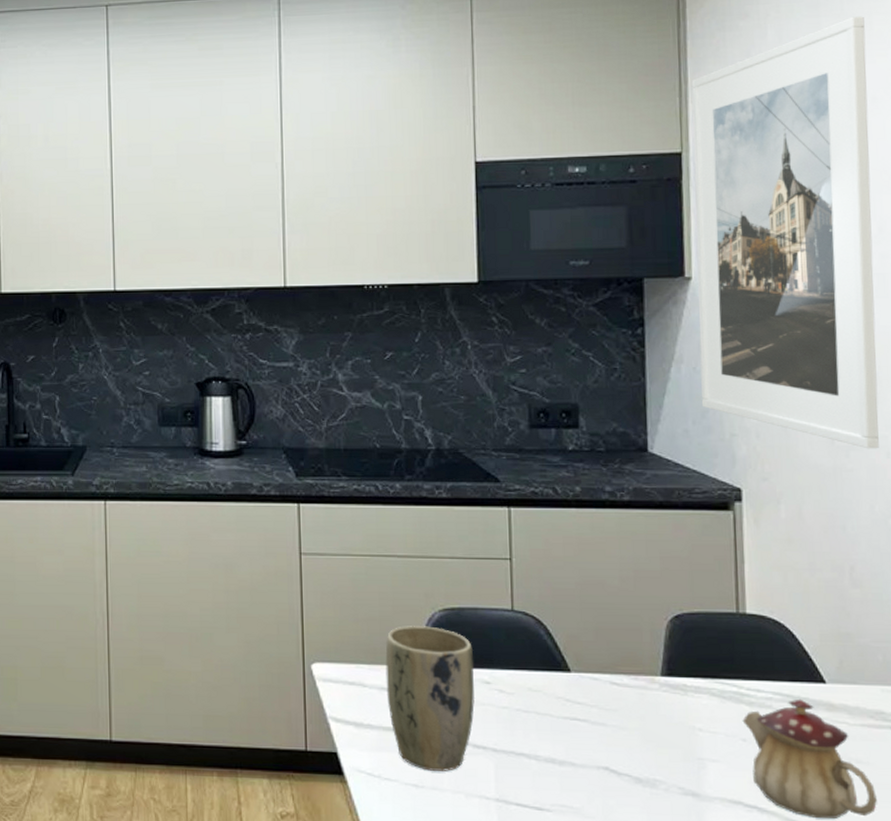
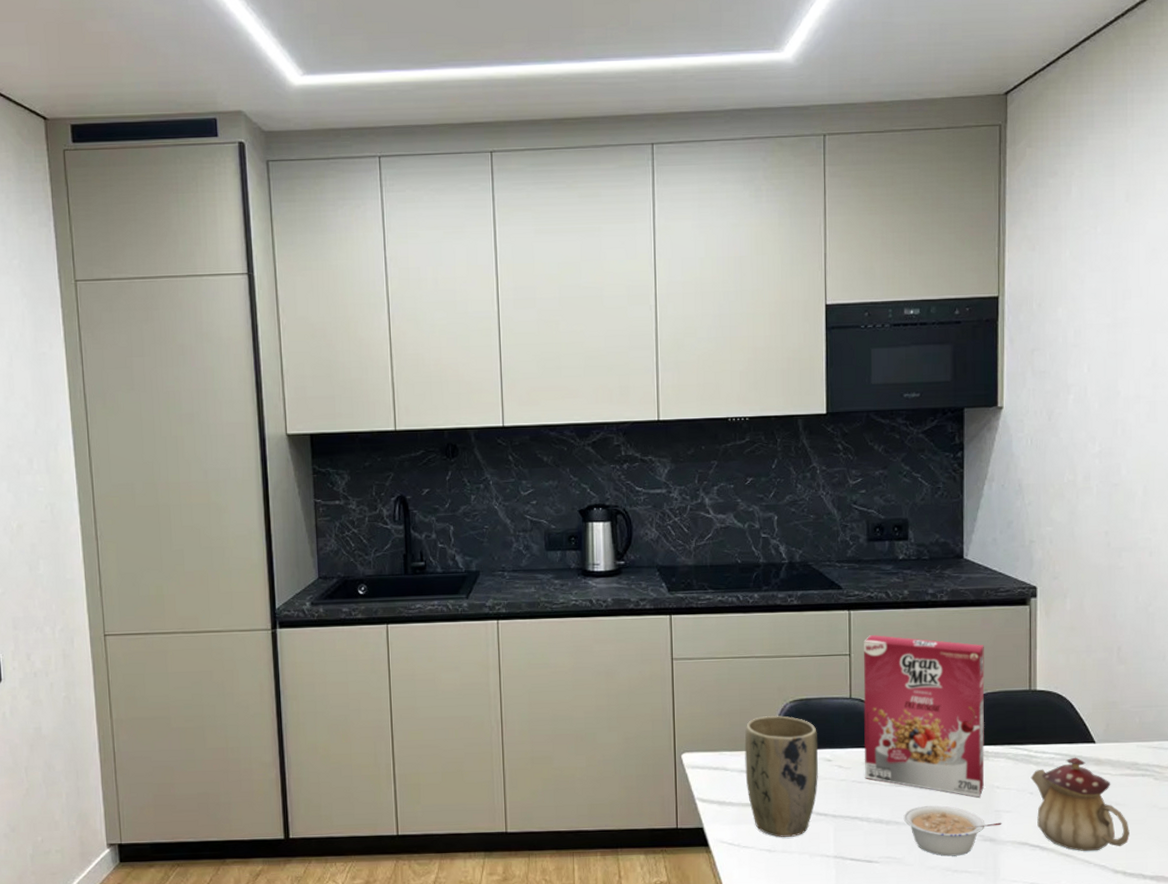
cereal box: none [527,537,682,741] -> present [863,635,985,798]
legume: none [581,746,708,811] -> present [903,805,1002,856]
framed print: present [691,16,879,449] -> none [1007,176,1149,550]

